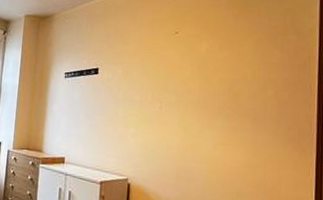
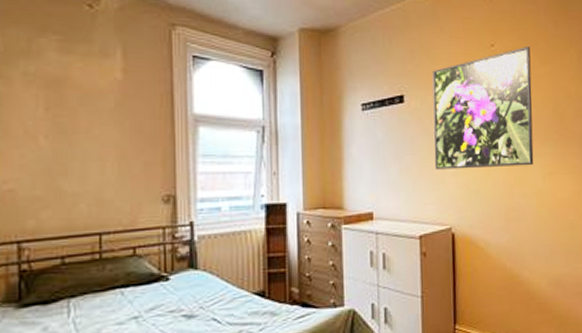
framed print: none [118,35,210,135] -> present [432,47,534,170]

